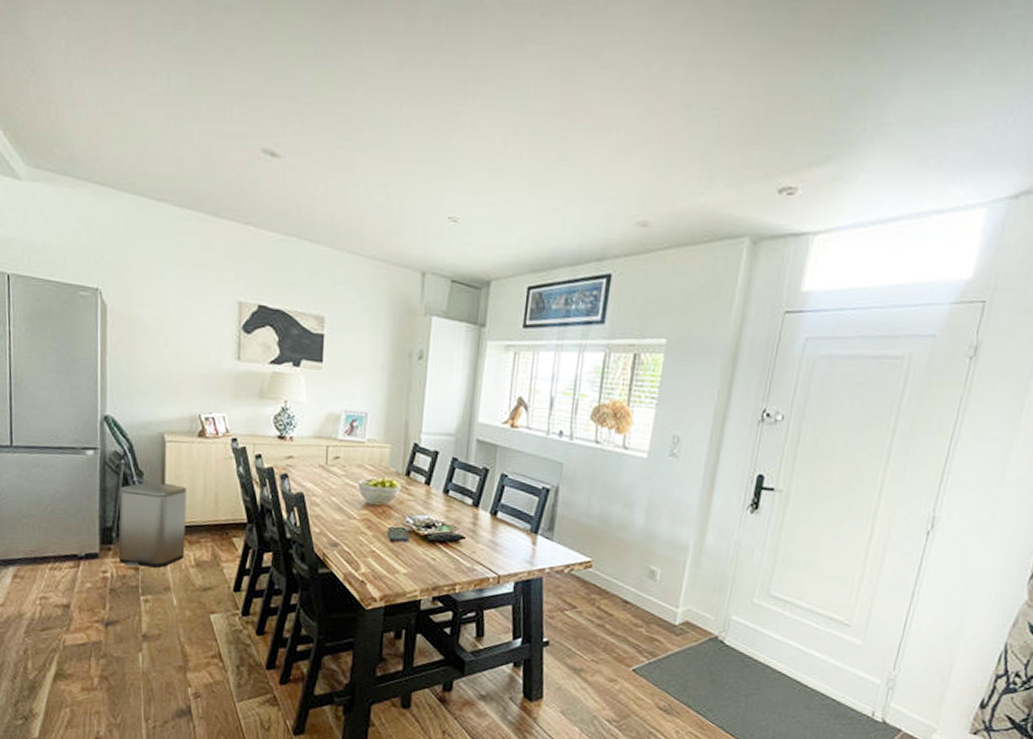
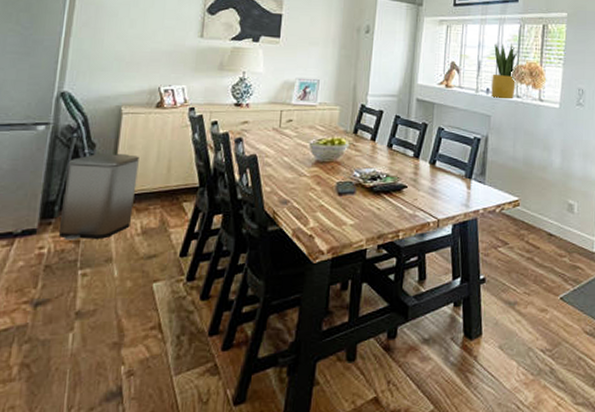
planter: none [564,376,604,445] -> present [491,43,521,100]

